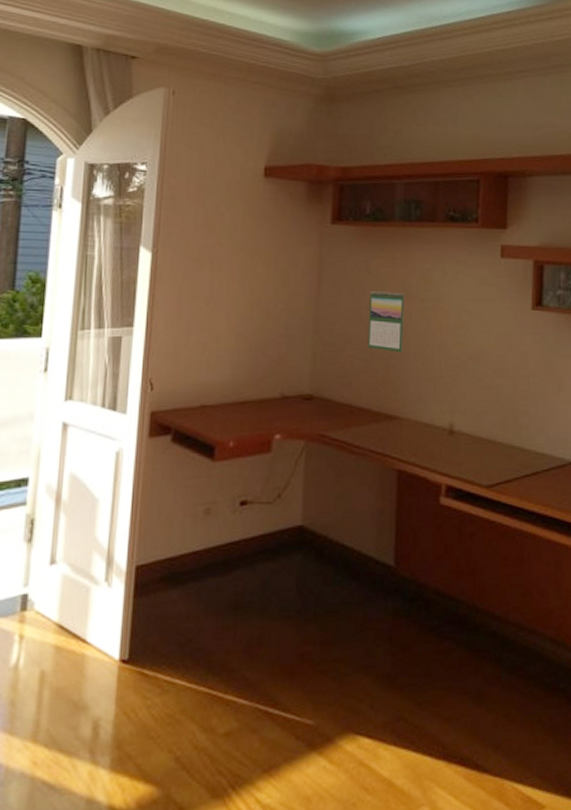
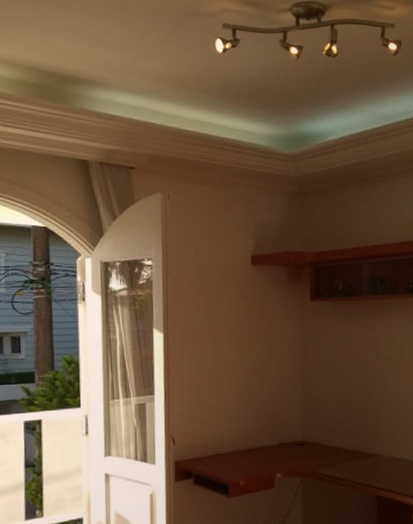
calendar: present [368,291,405,353] -> none [346,354,377,404]

